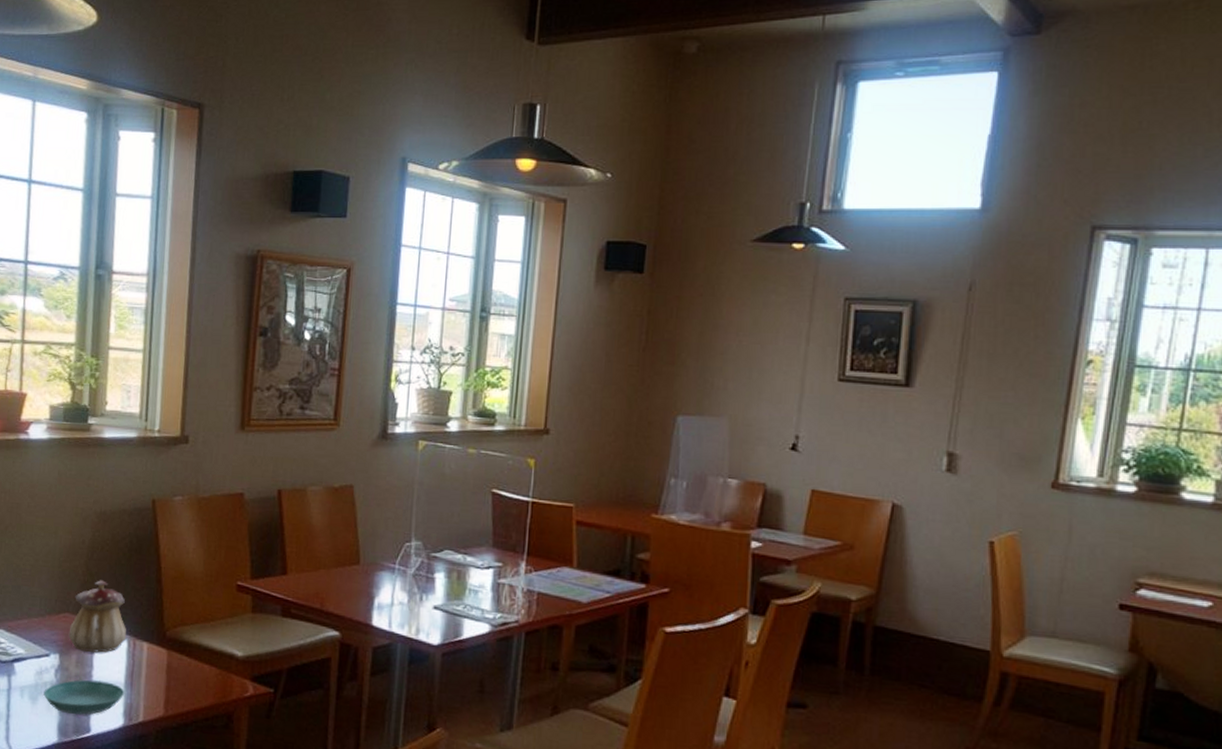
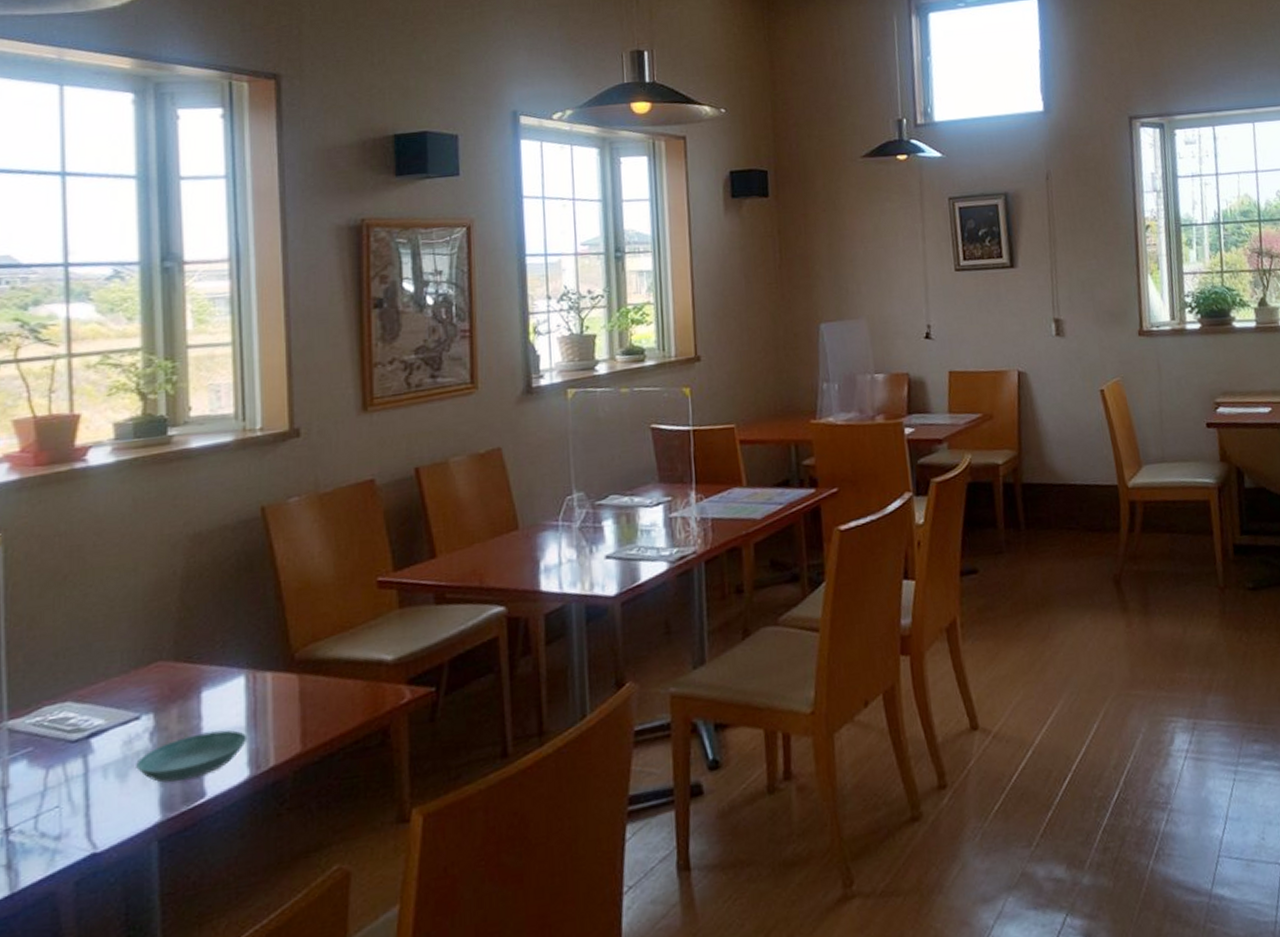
teapot: present [68,580,127,653] -> none [164,612,244,702]

